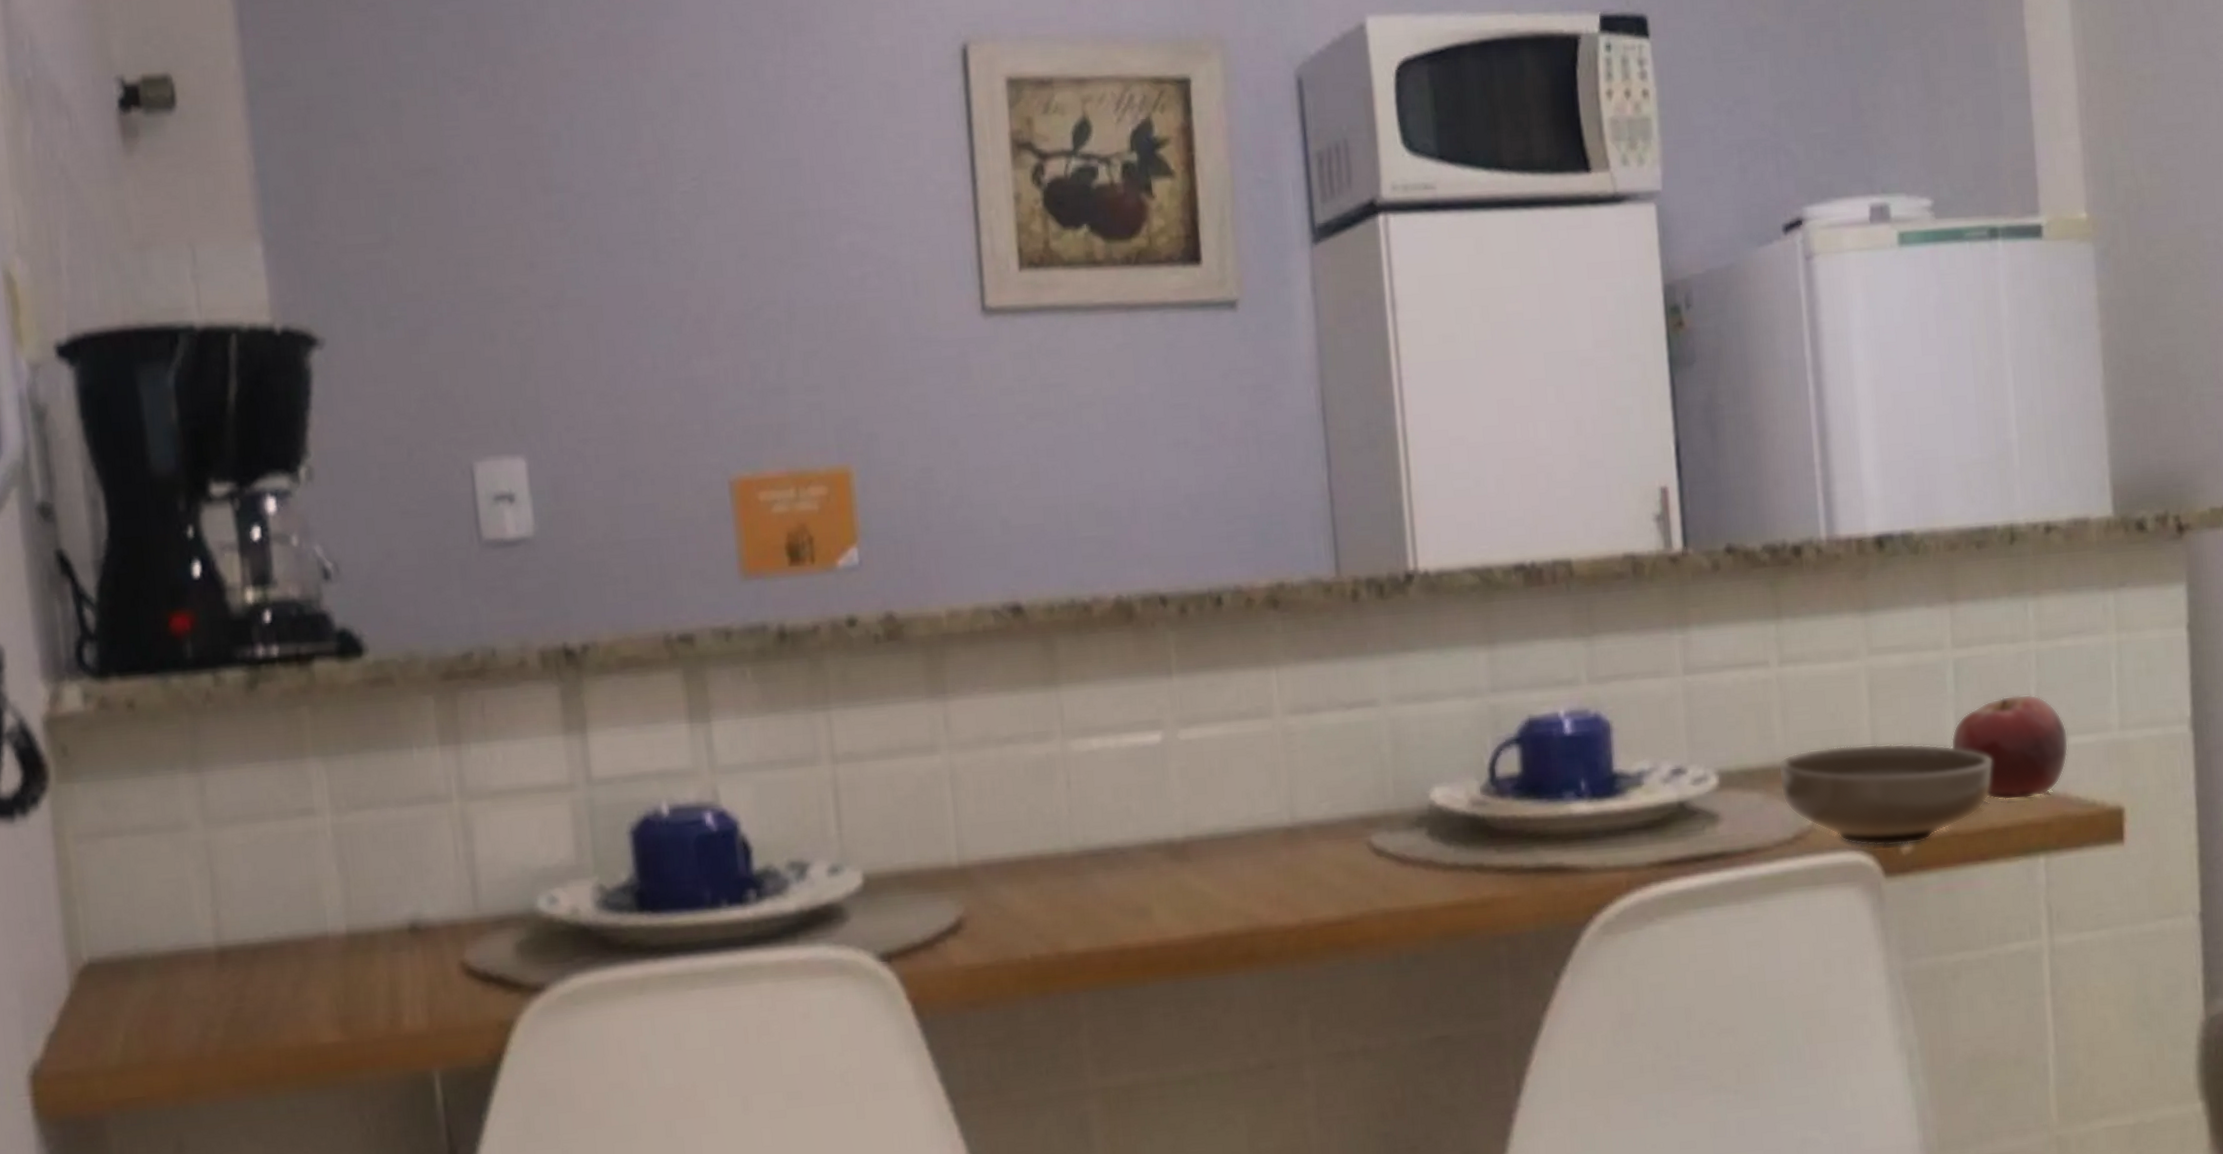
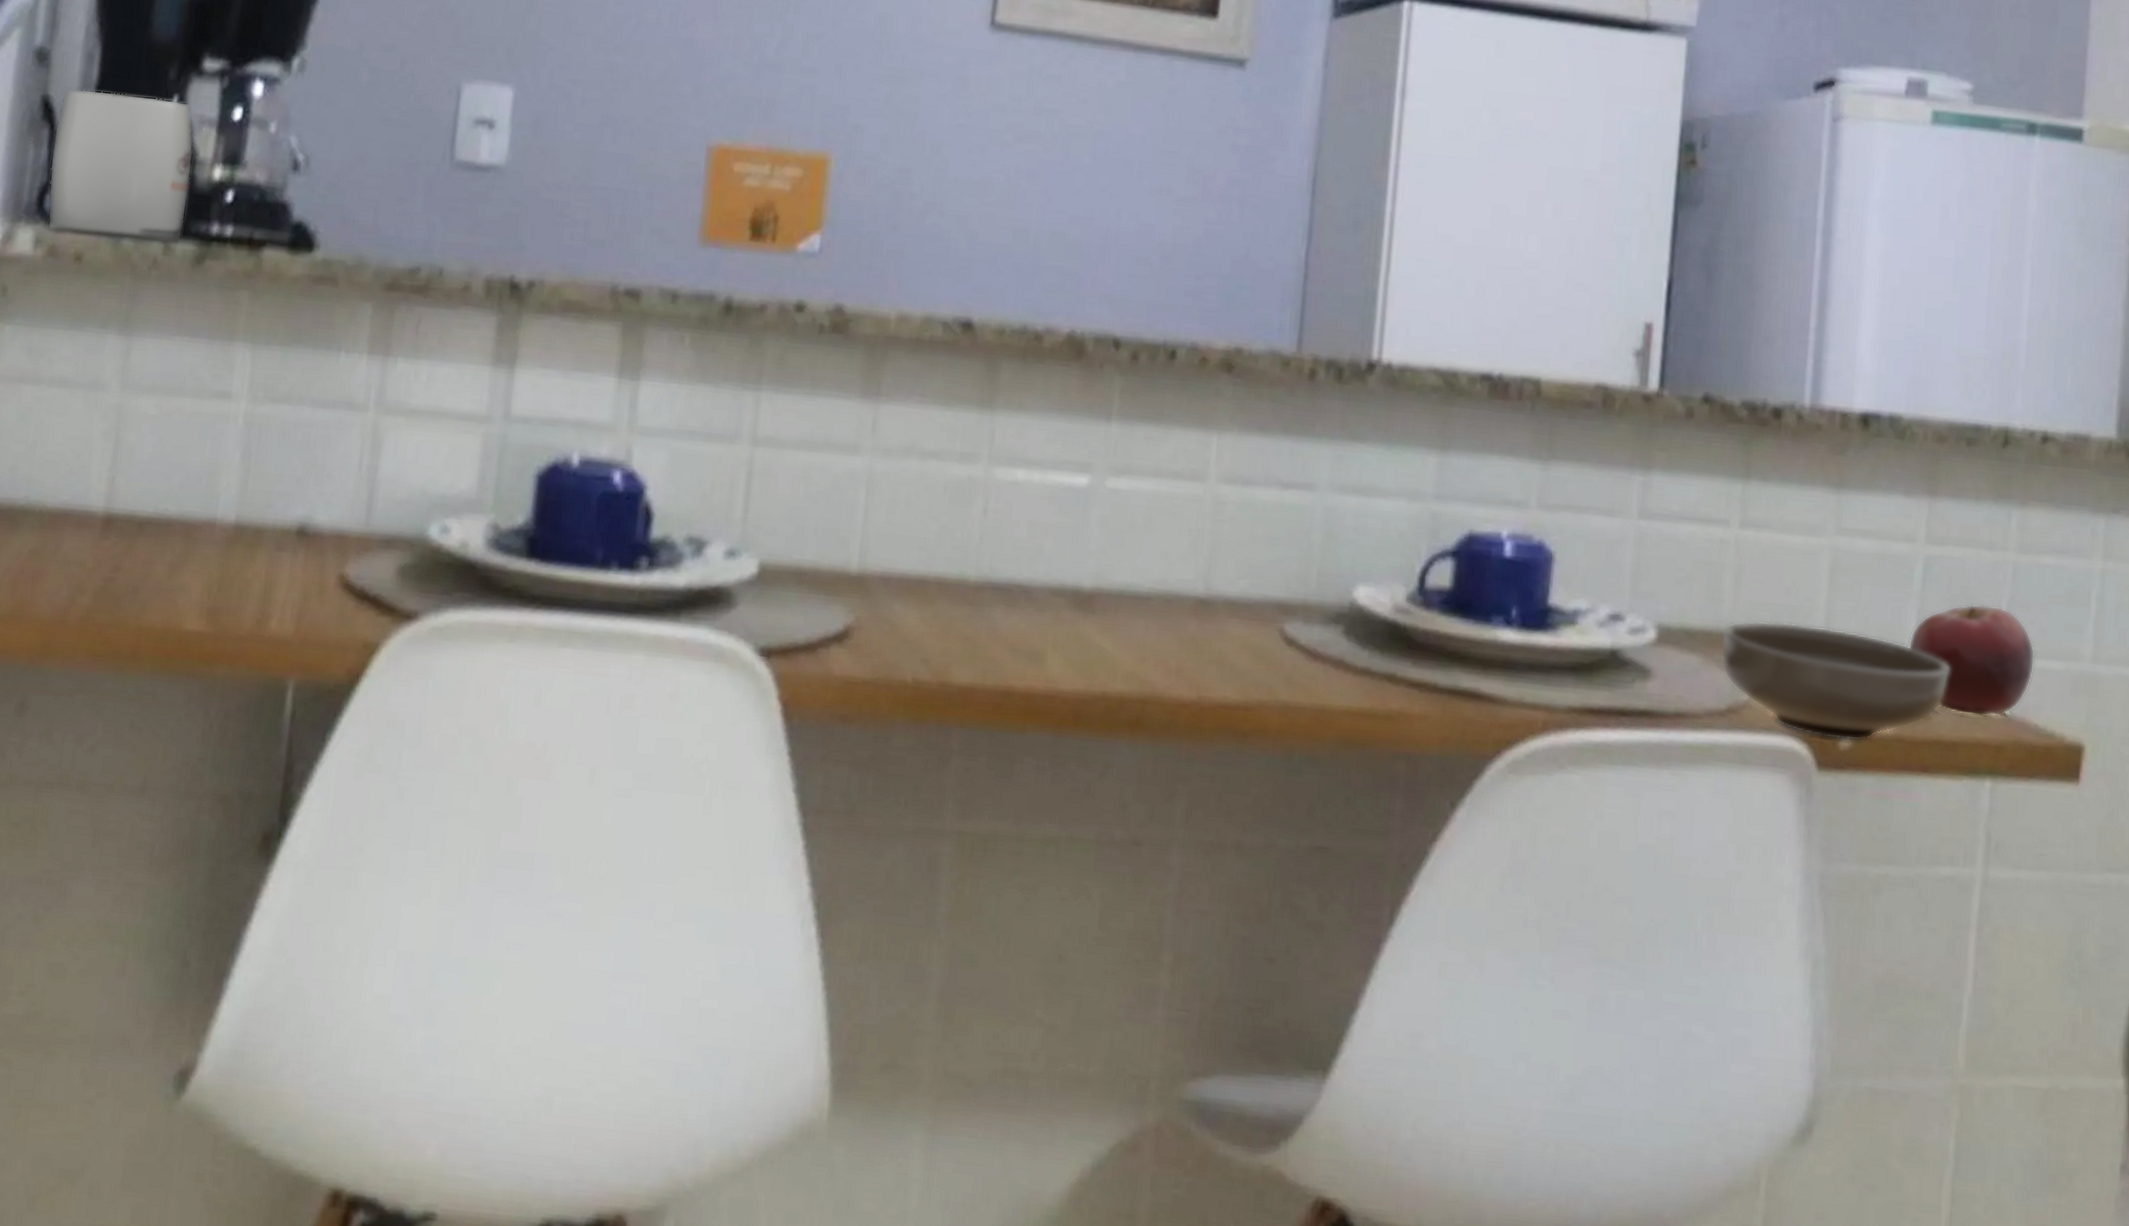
mug: none [76,531,230,684] -> present [47,88,194,245]

